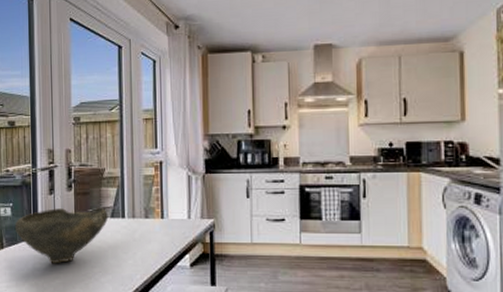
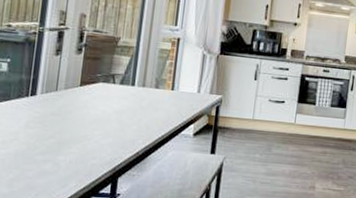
bowl: present [14,207,109,264] -> none [9,69,118,124]

